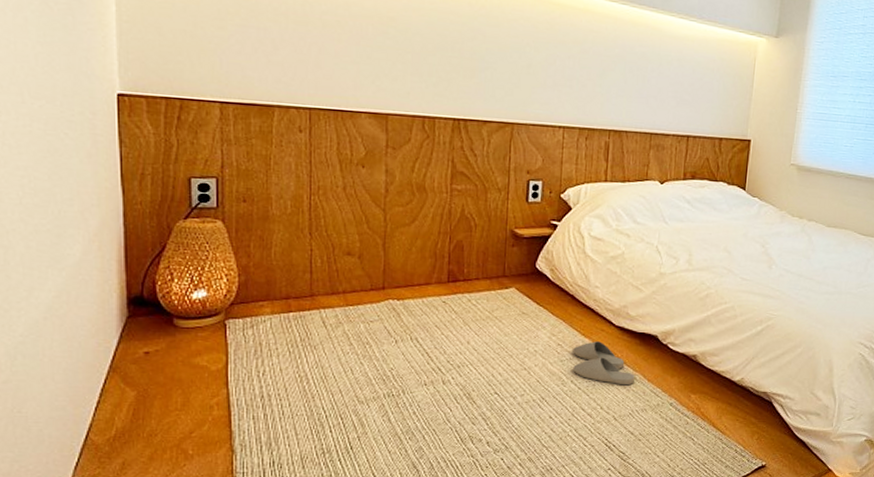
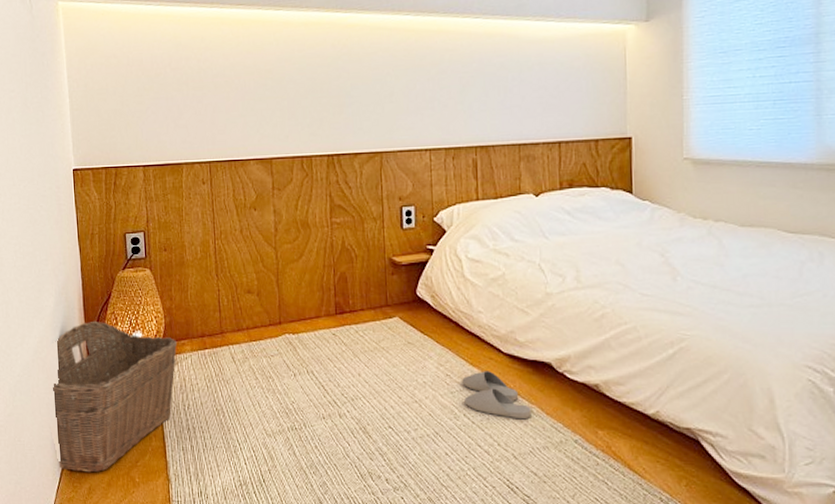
wicker basket: none [74,275,253,446] -> present [53,321,177,473]

